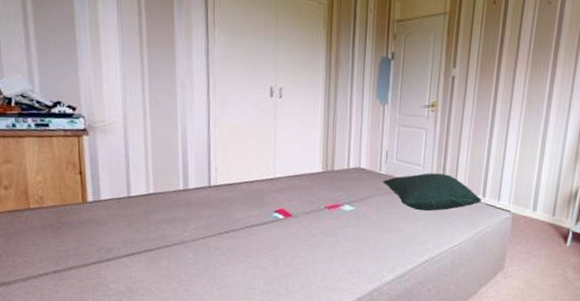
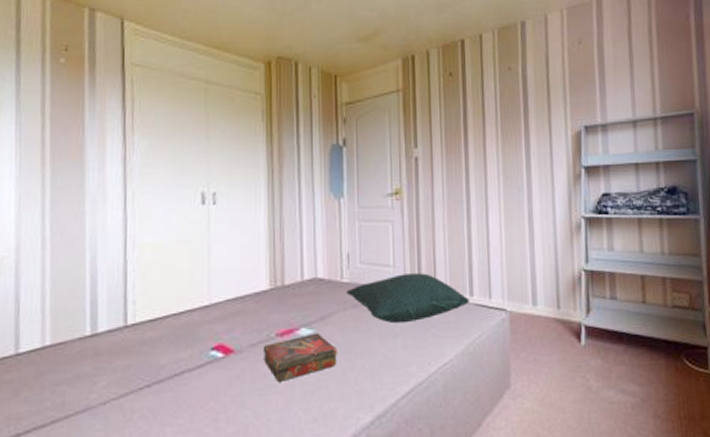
book: none [314,209,373,242] -> present [262,332,338,382]

